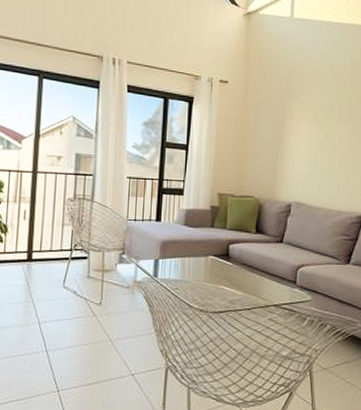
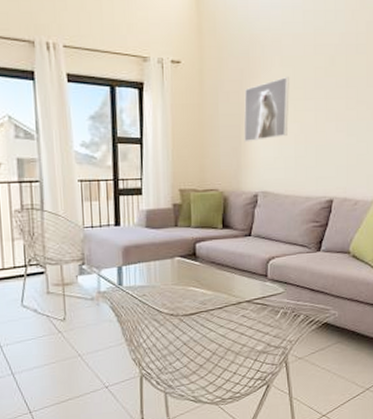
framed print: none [281,101,326,156] -> present [244,77,289,142]

